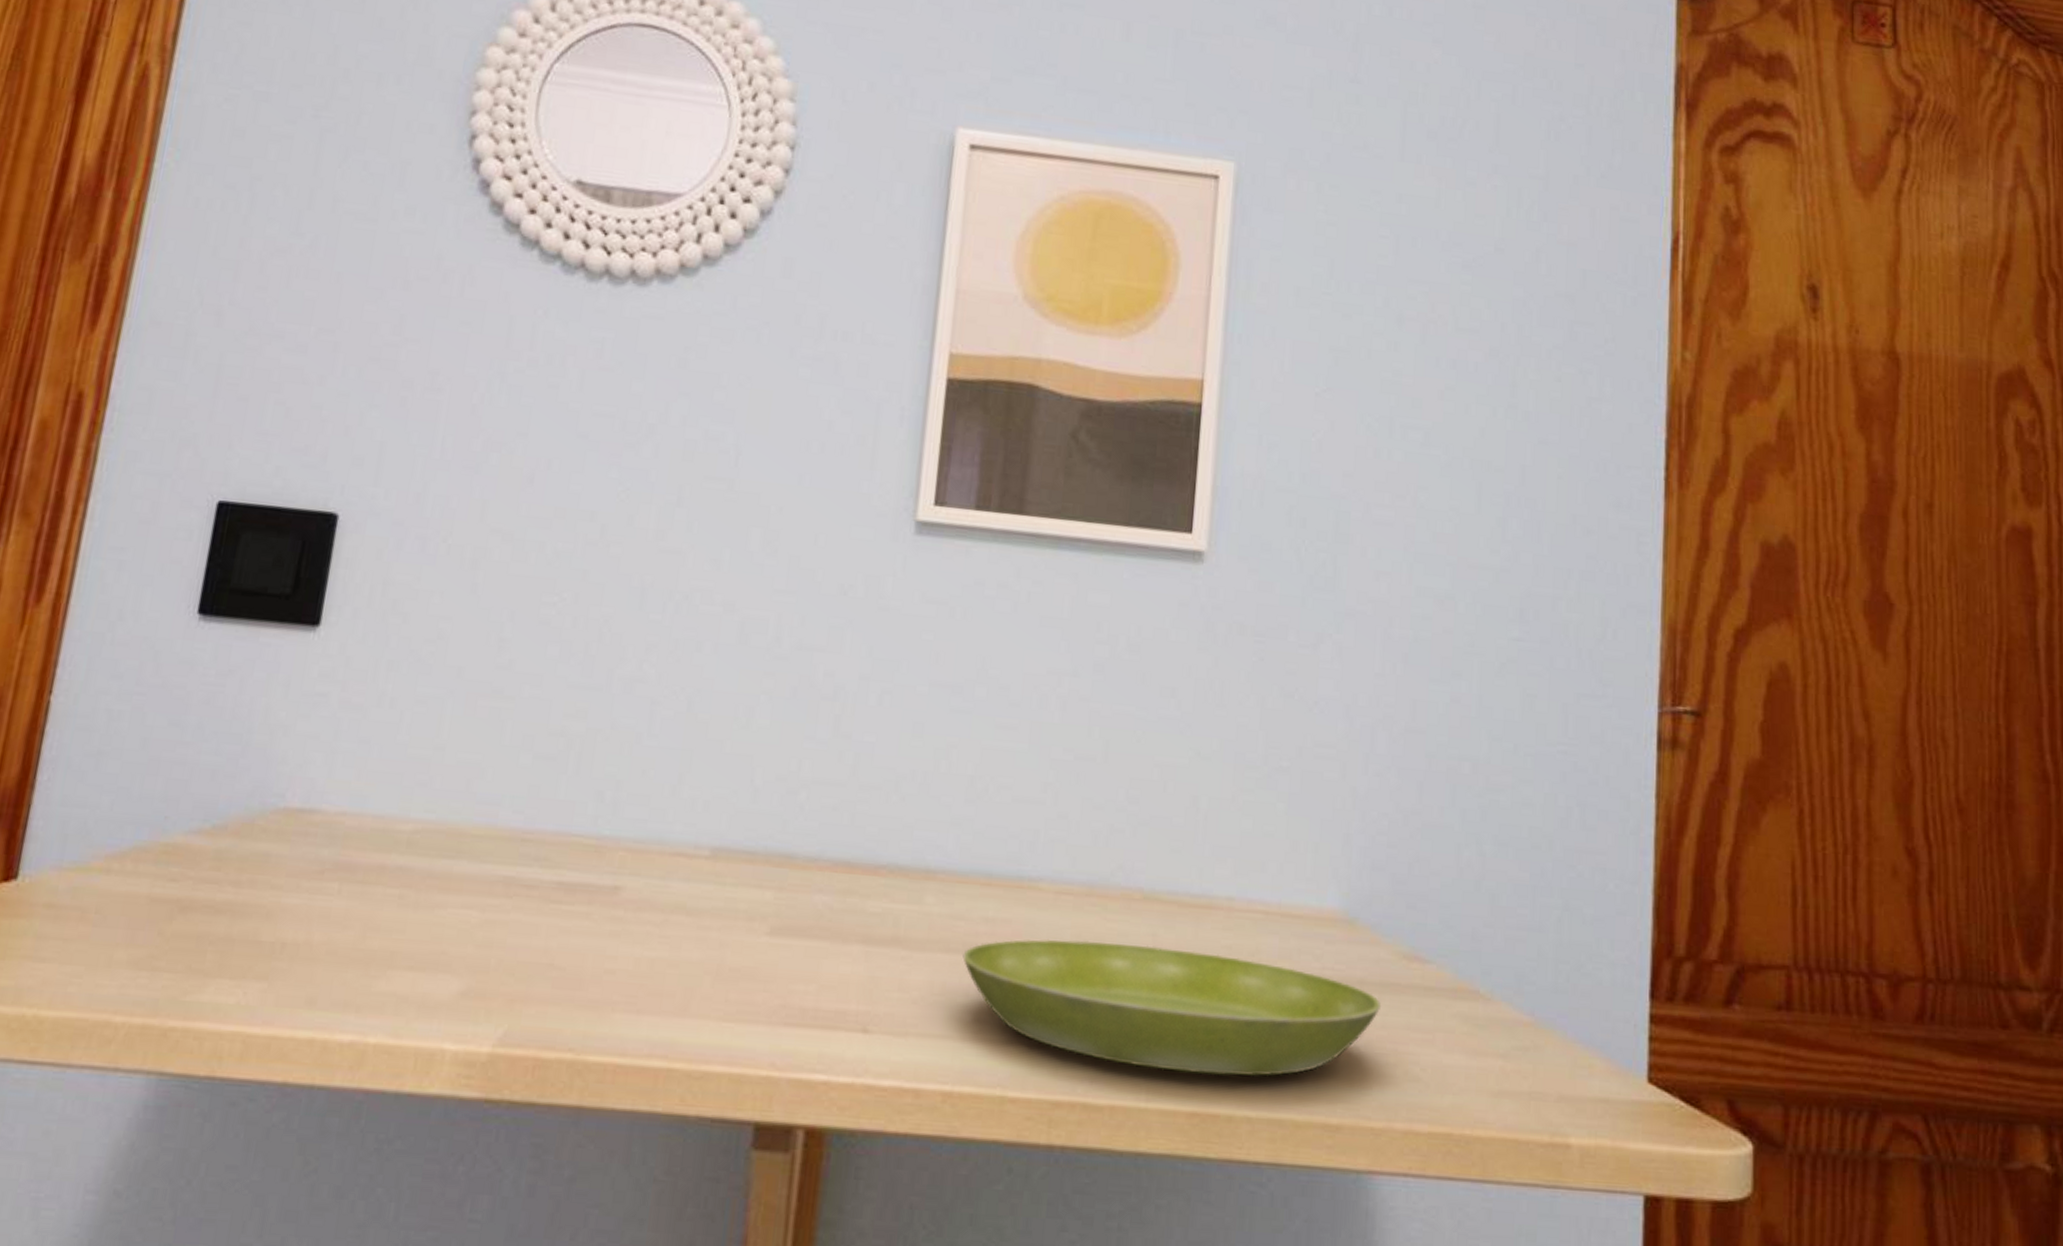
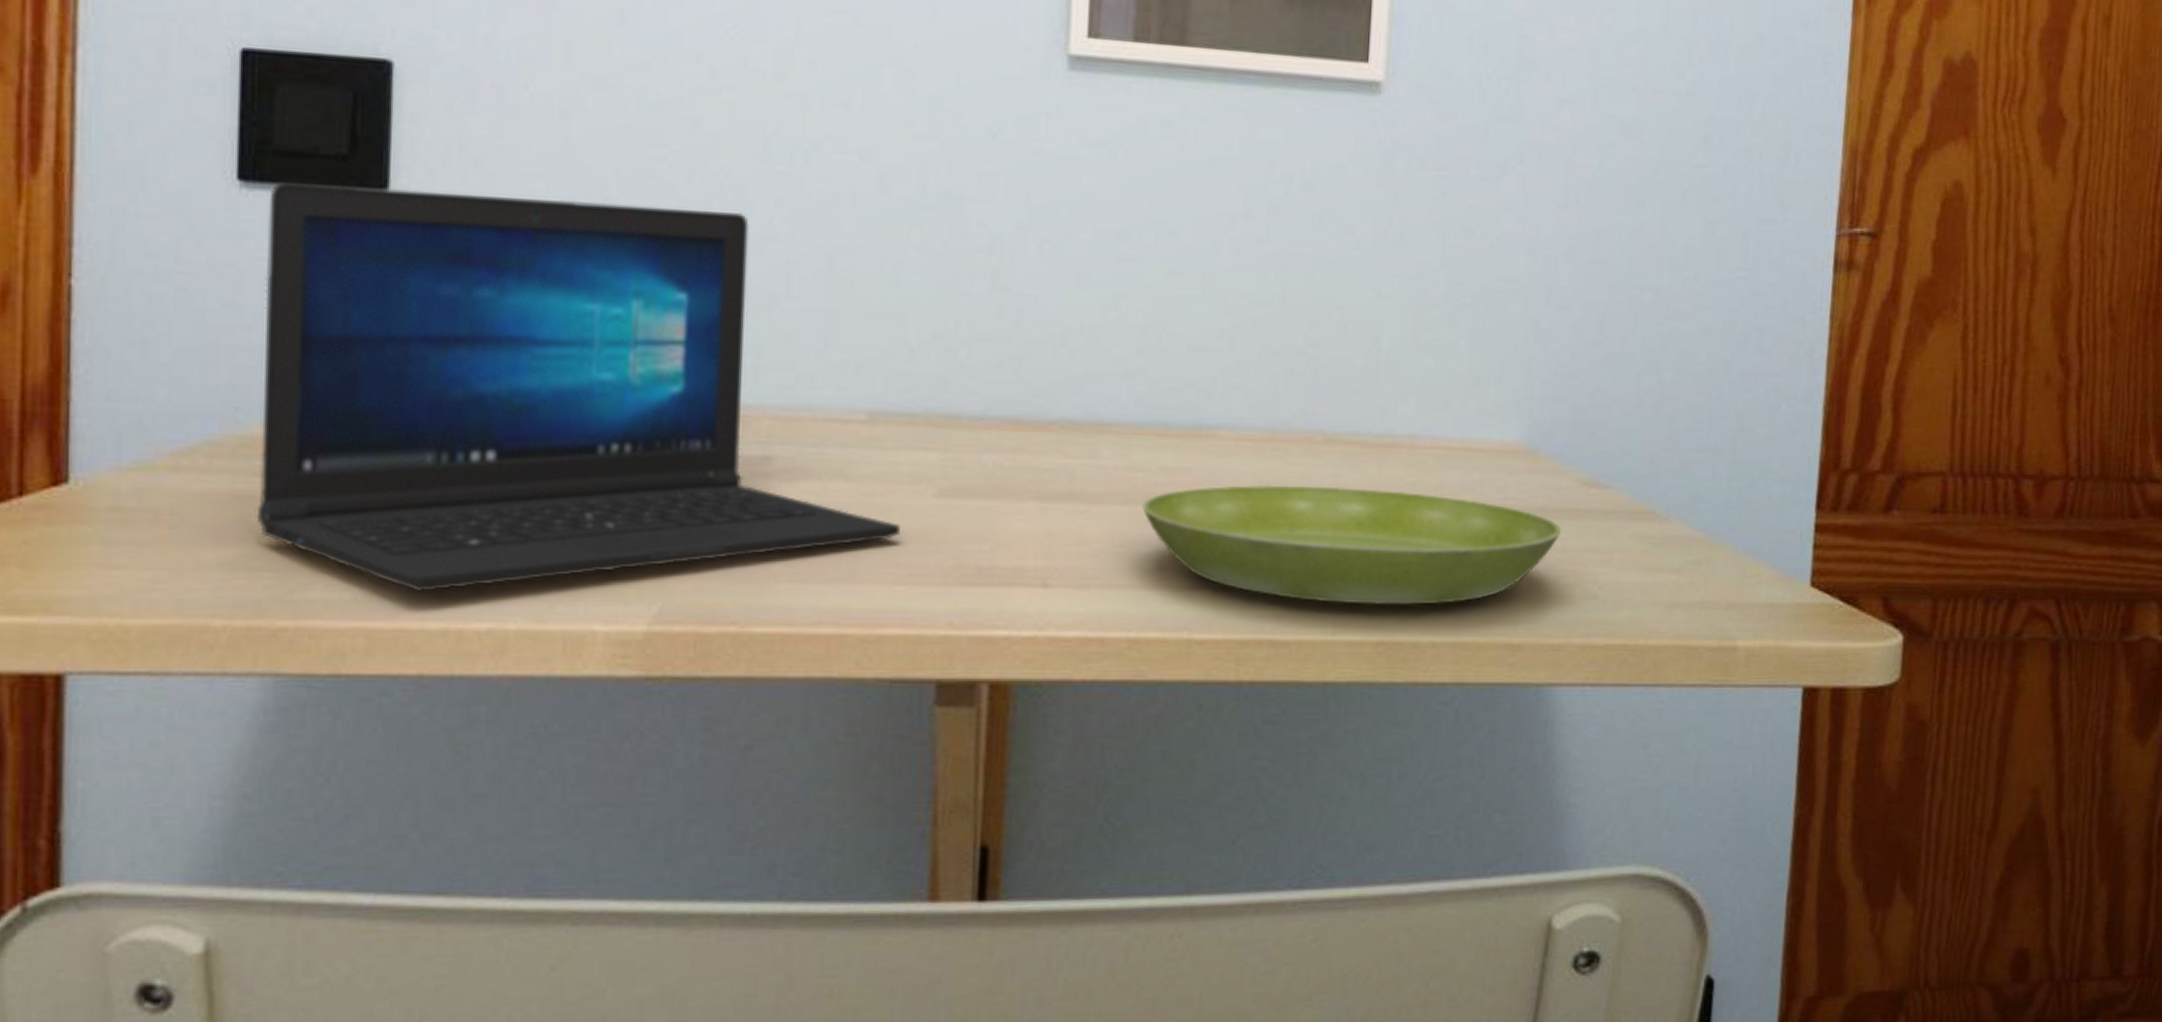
laptop: none [166,616,733,1001] -> present [256,182,900,592]

